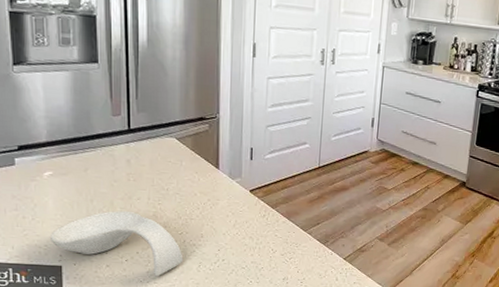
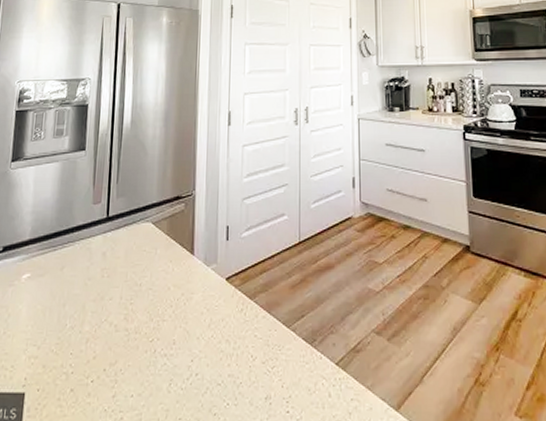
spoon rest: present [49,210,184,277] -> none [17,315,153,403]

